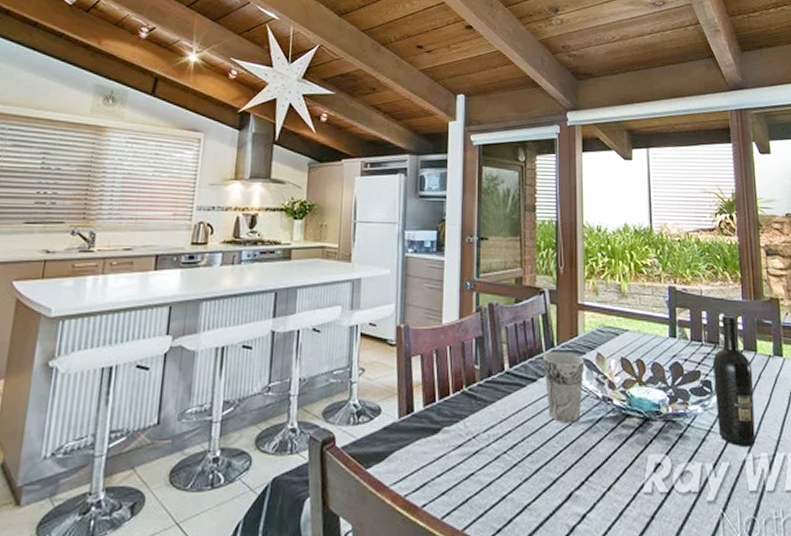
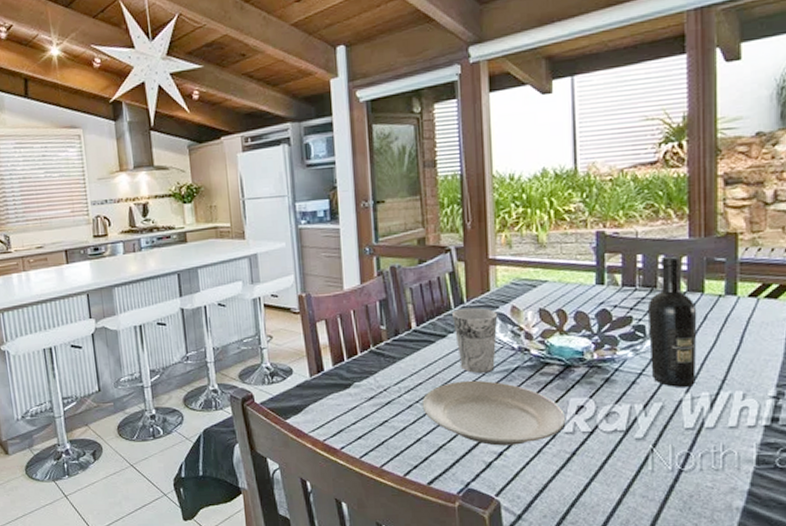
plate: none [509,430,645,507] -> present [422,380,566,446]

